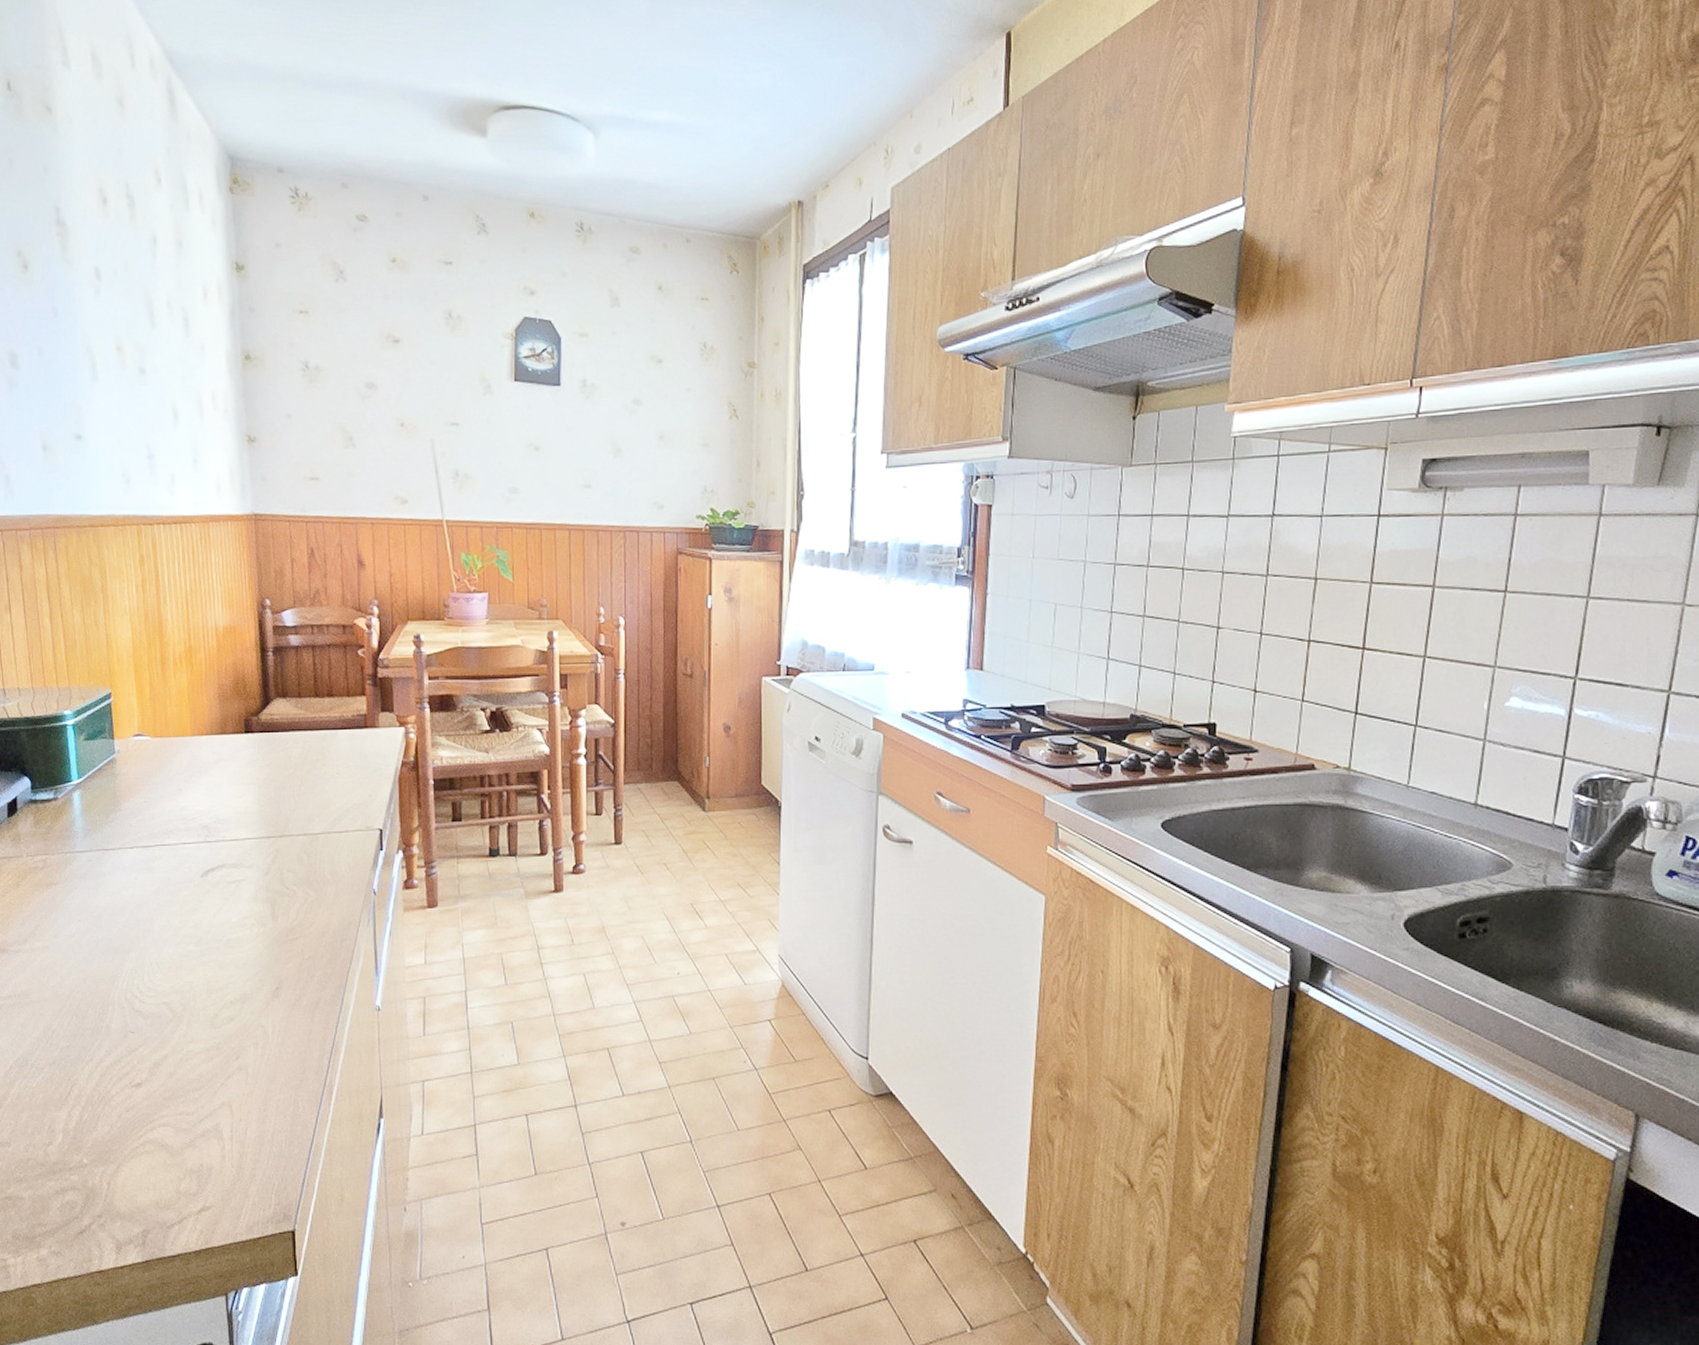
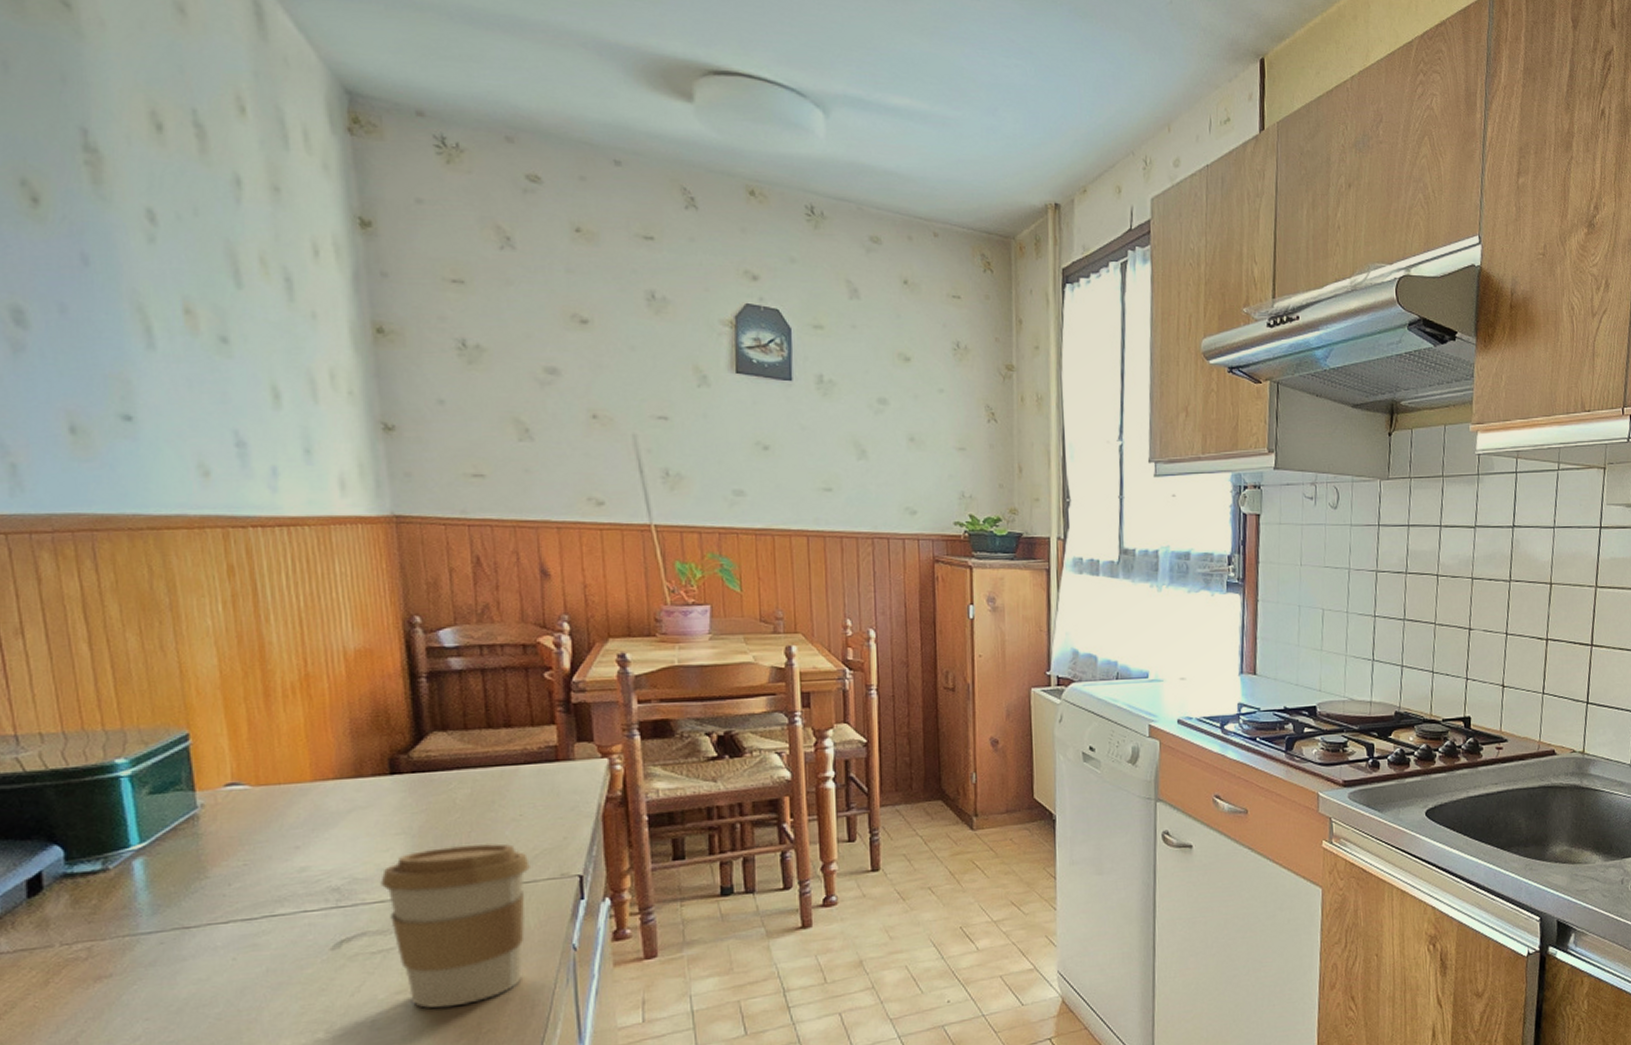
coffee cup: none [236,795,343,934] -> present [381,843,530,1009]

